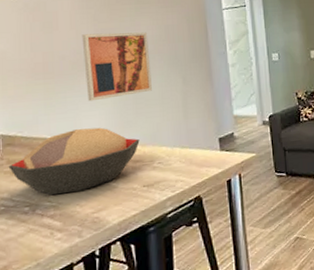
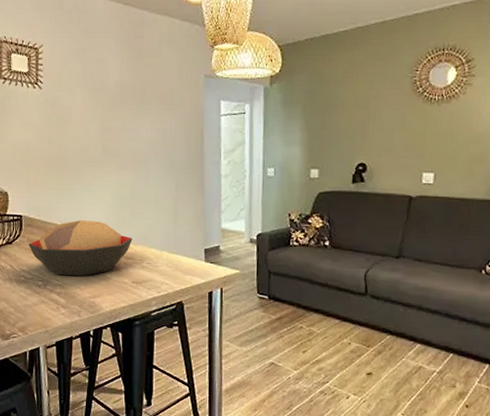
wall art: present [81,32,152,102] -> none [89,131,147,196]

